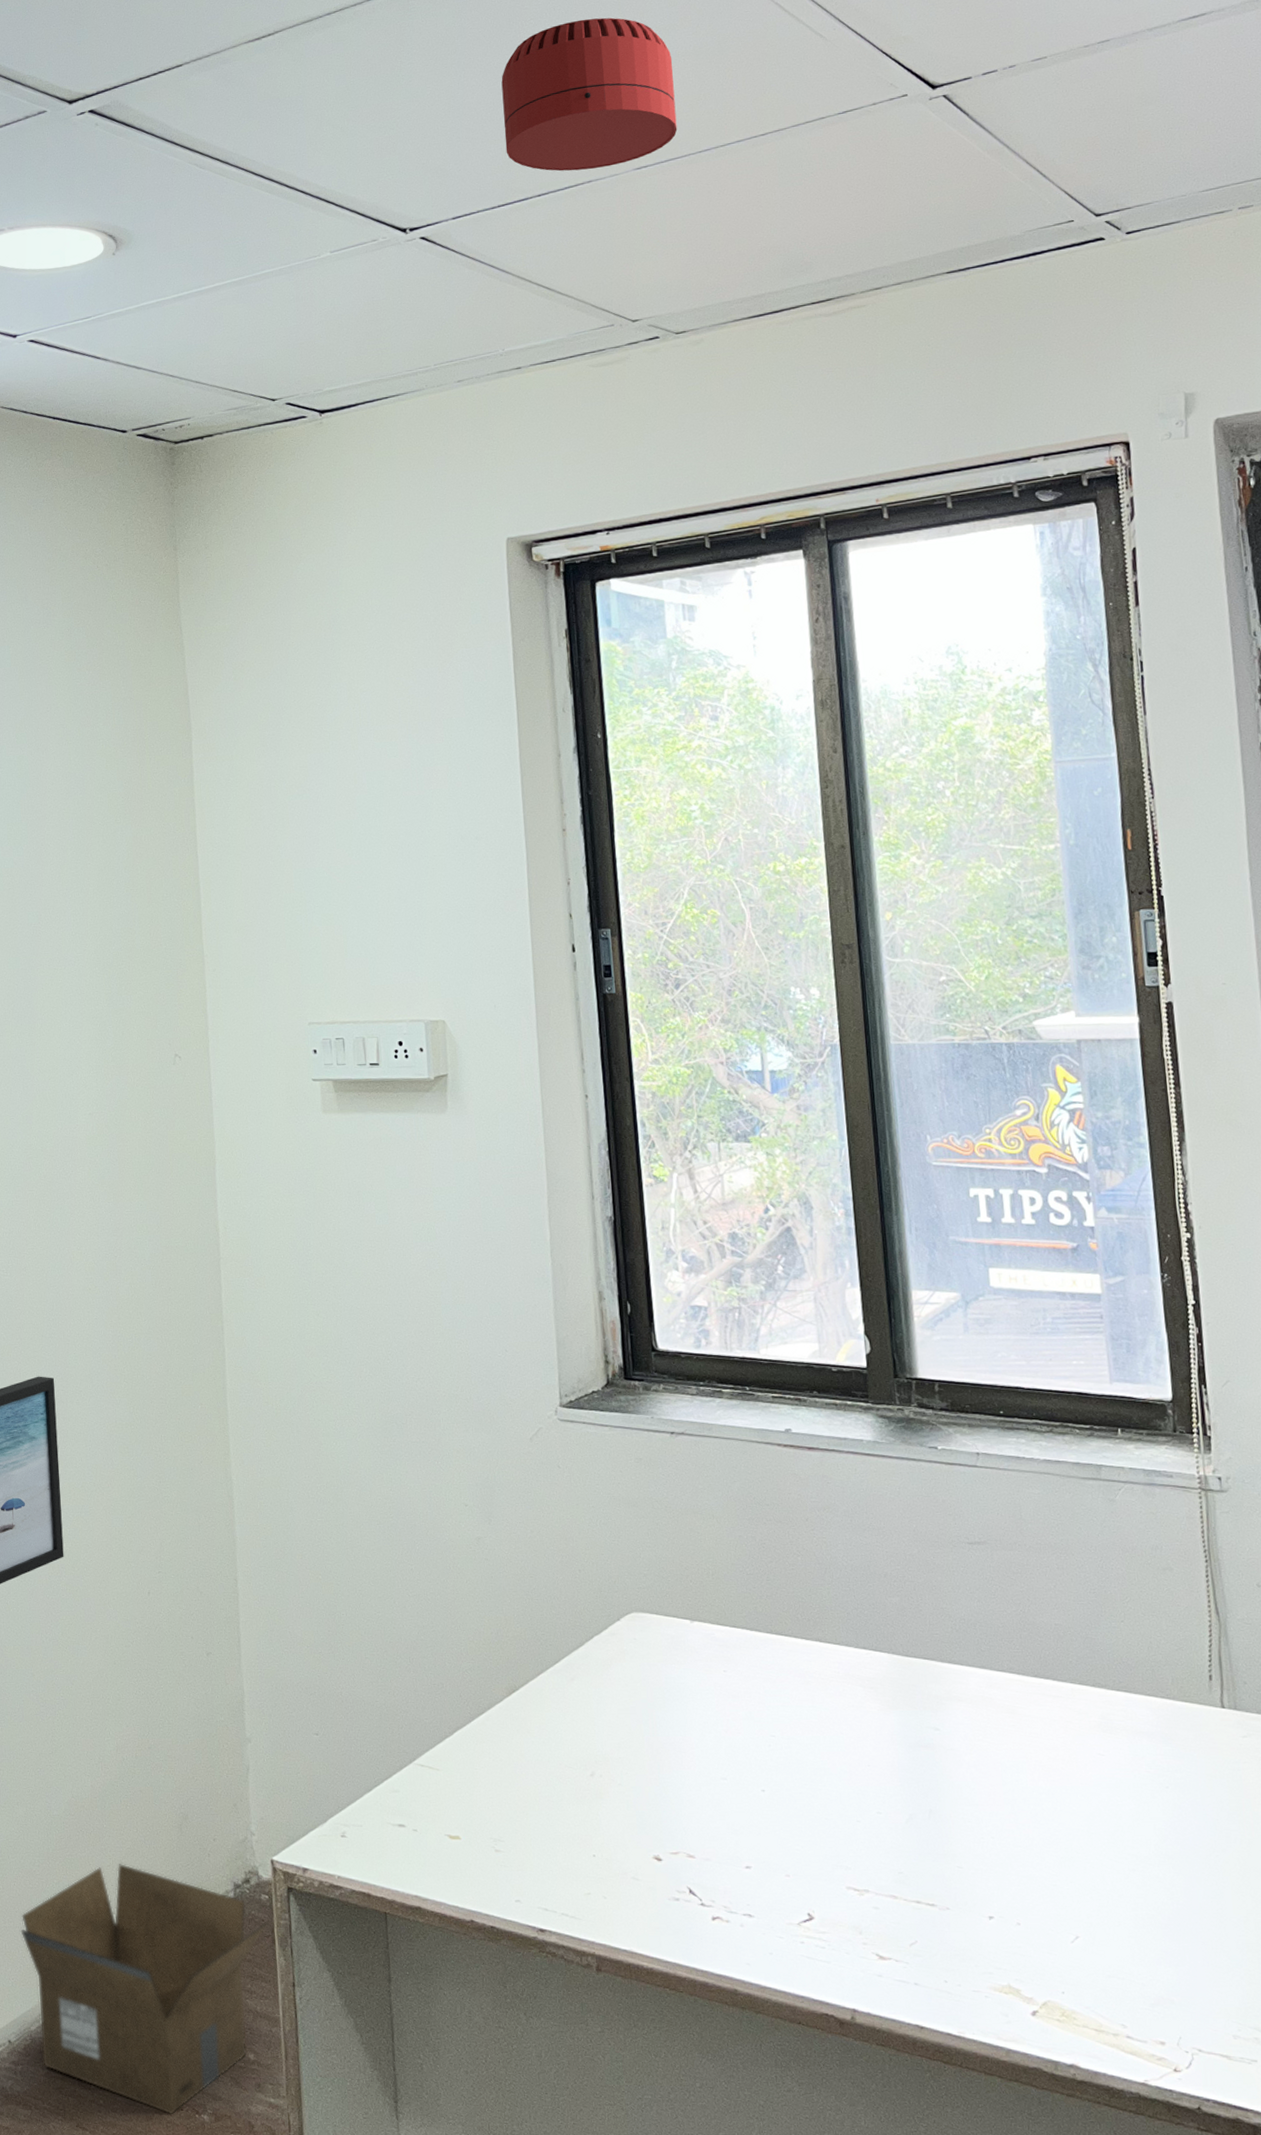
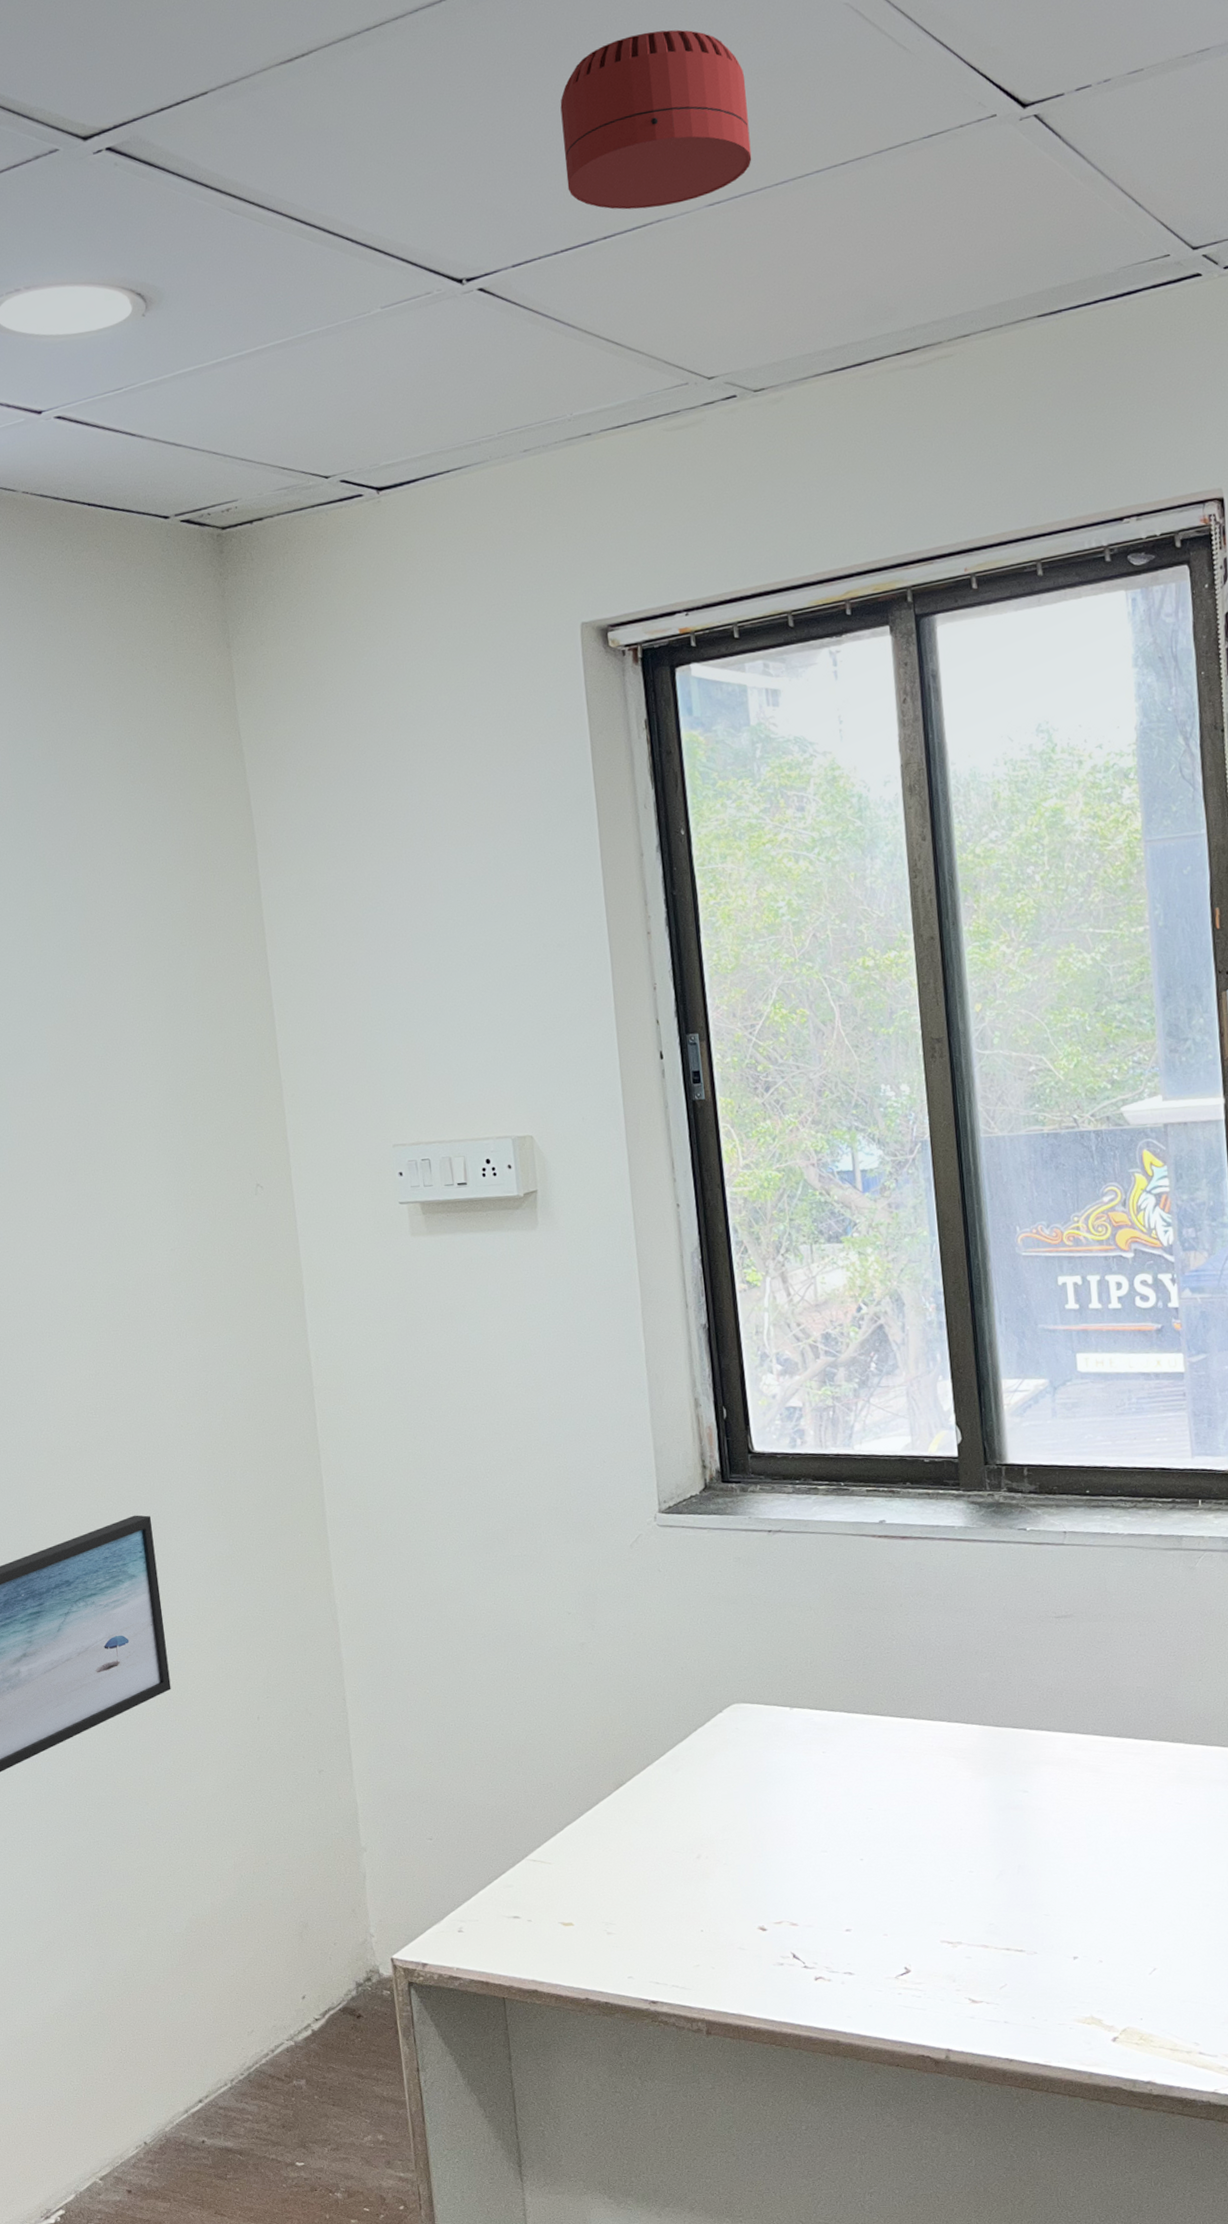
cardboard box: present [20,1864,268,2115] -> none [149,1973,390,2196]

